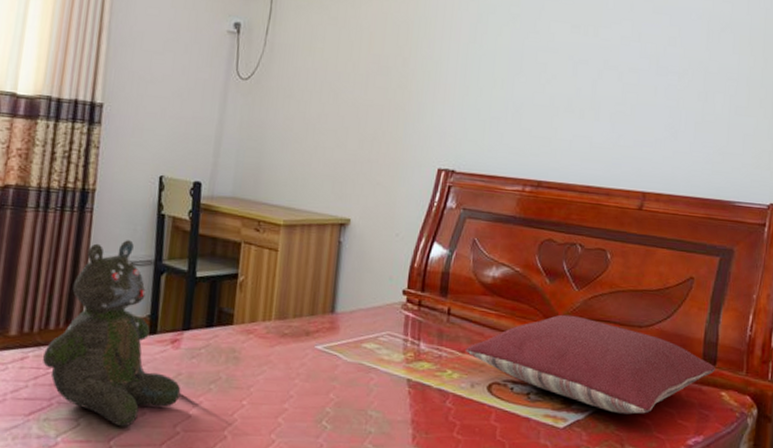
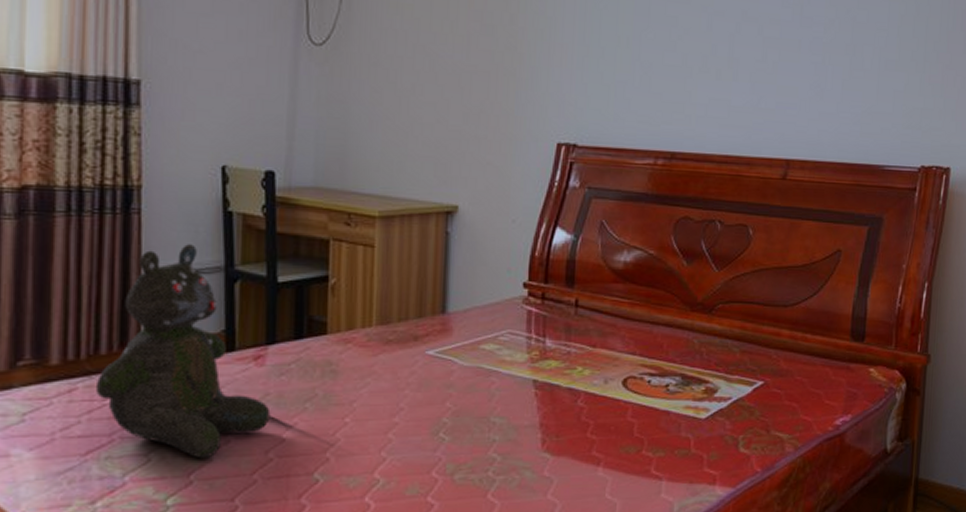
pillow: present [466,314,716,415] -> none [597,298,865,399]

